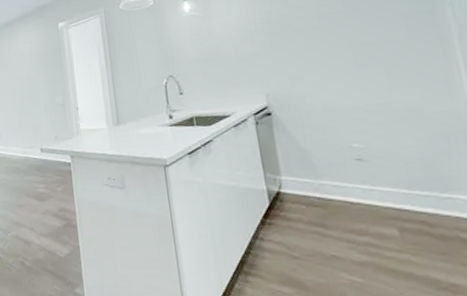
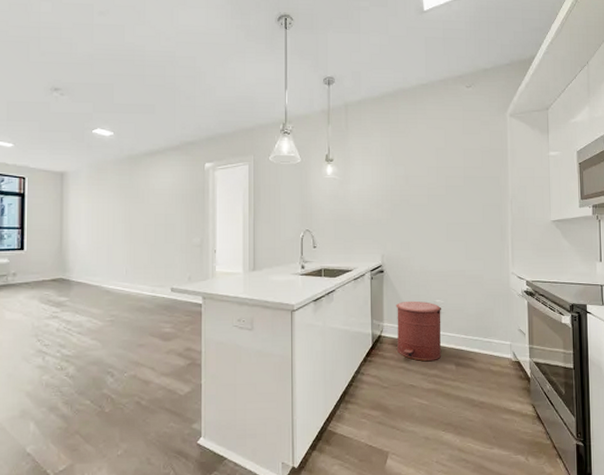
trash can: none [294,147,373,224] -> present [396,301,442,361]

